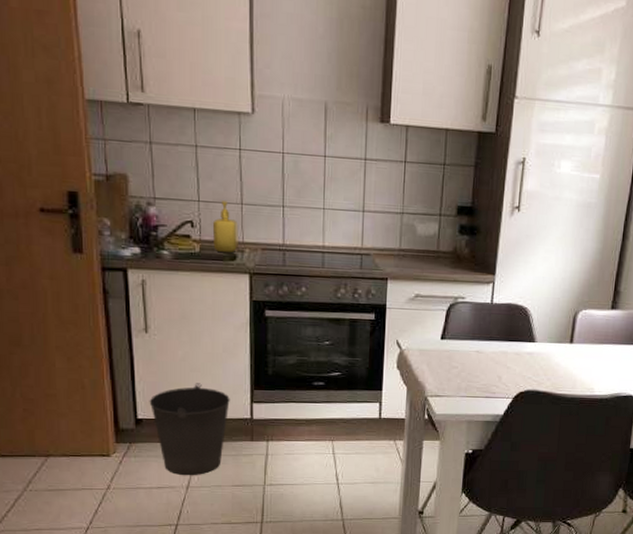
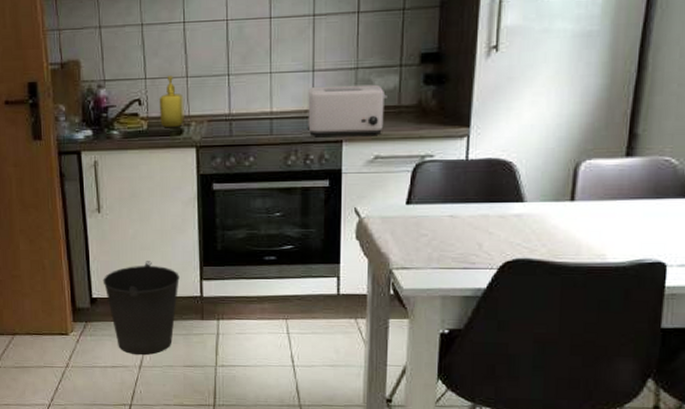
toaster: none [356,226,428,276] -> present [306,84,387,136]

